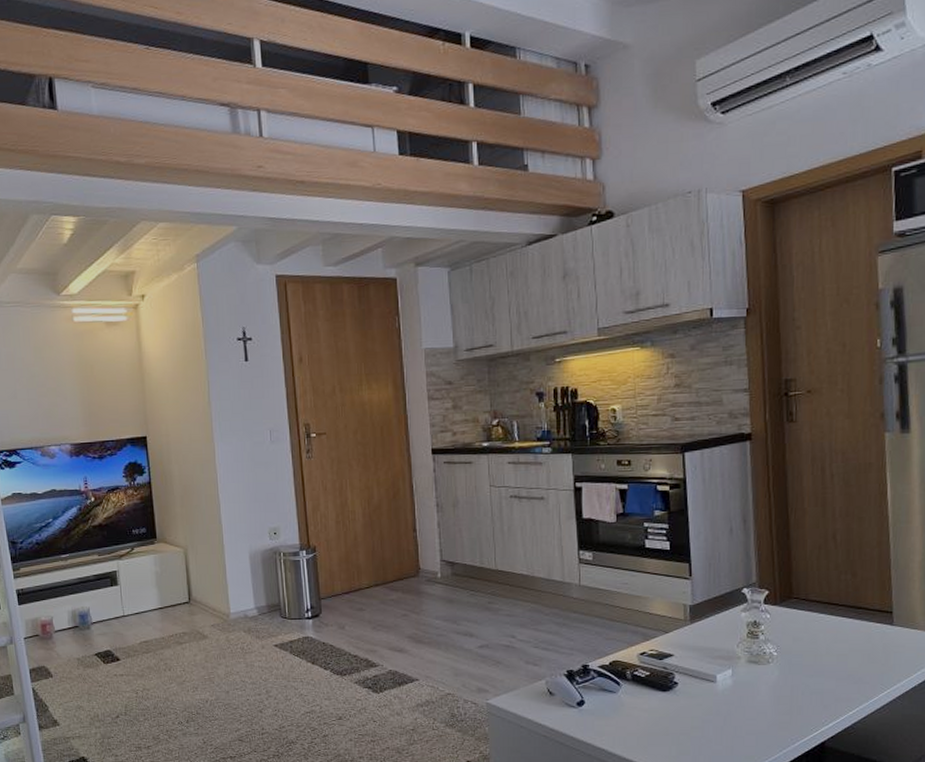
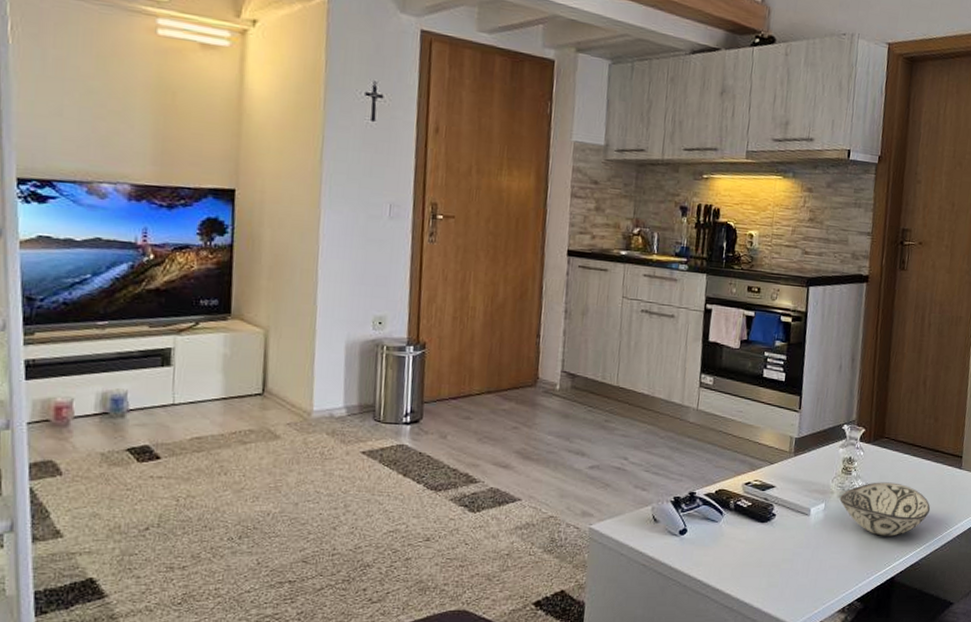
decorative bowl: none [748,644,860,700] -> present [840,482,931,536]

